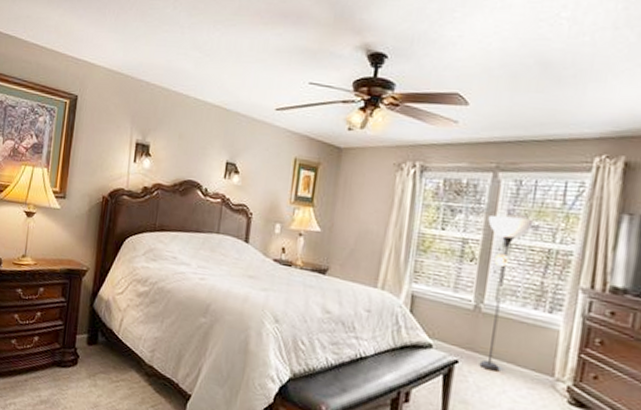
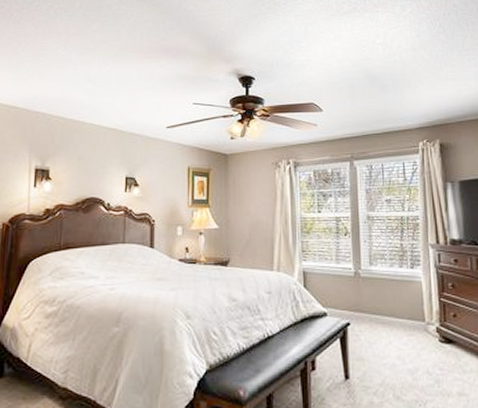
floor lamp: present [479,215,534,372] -> none [352,194,386,326]

